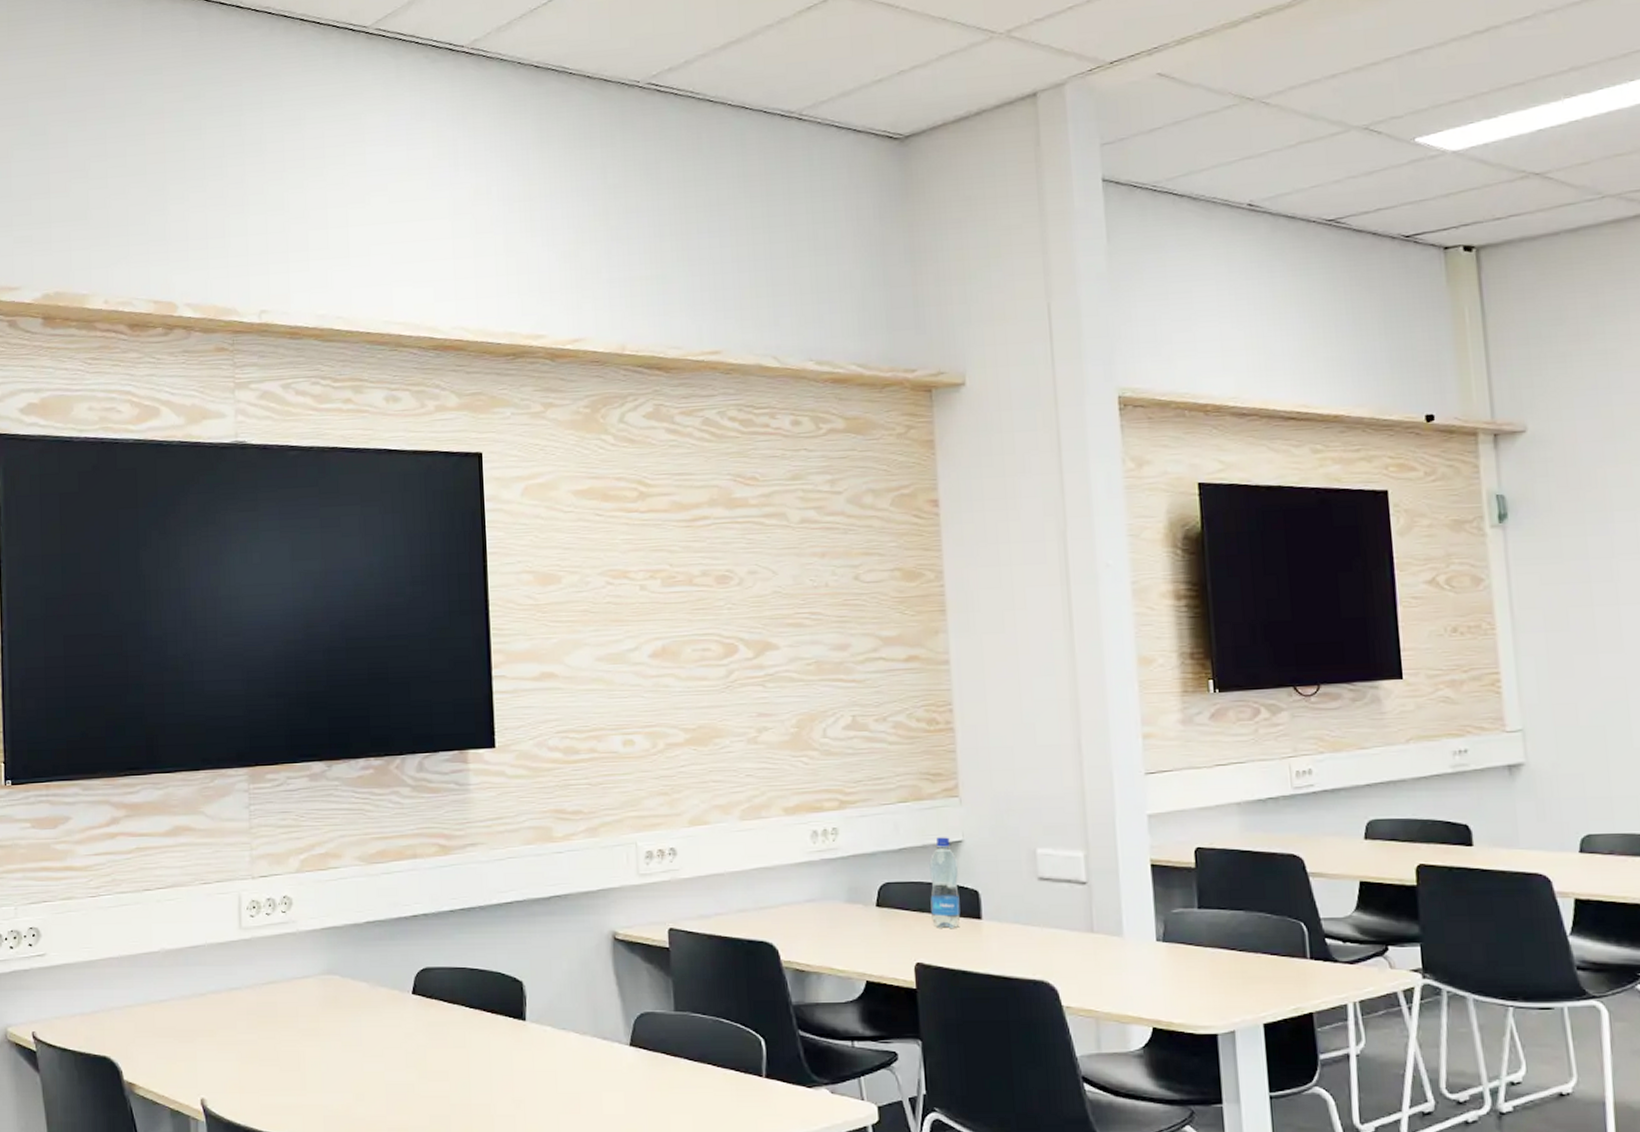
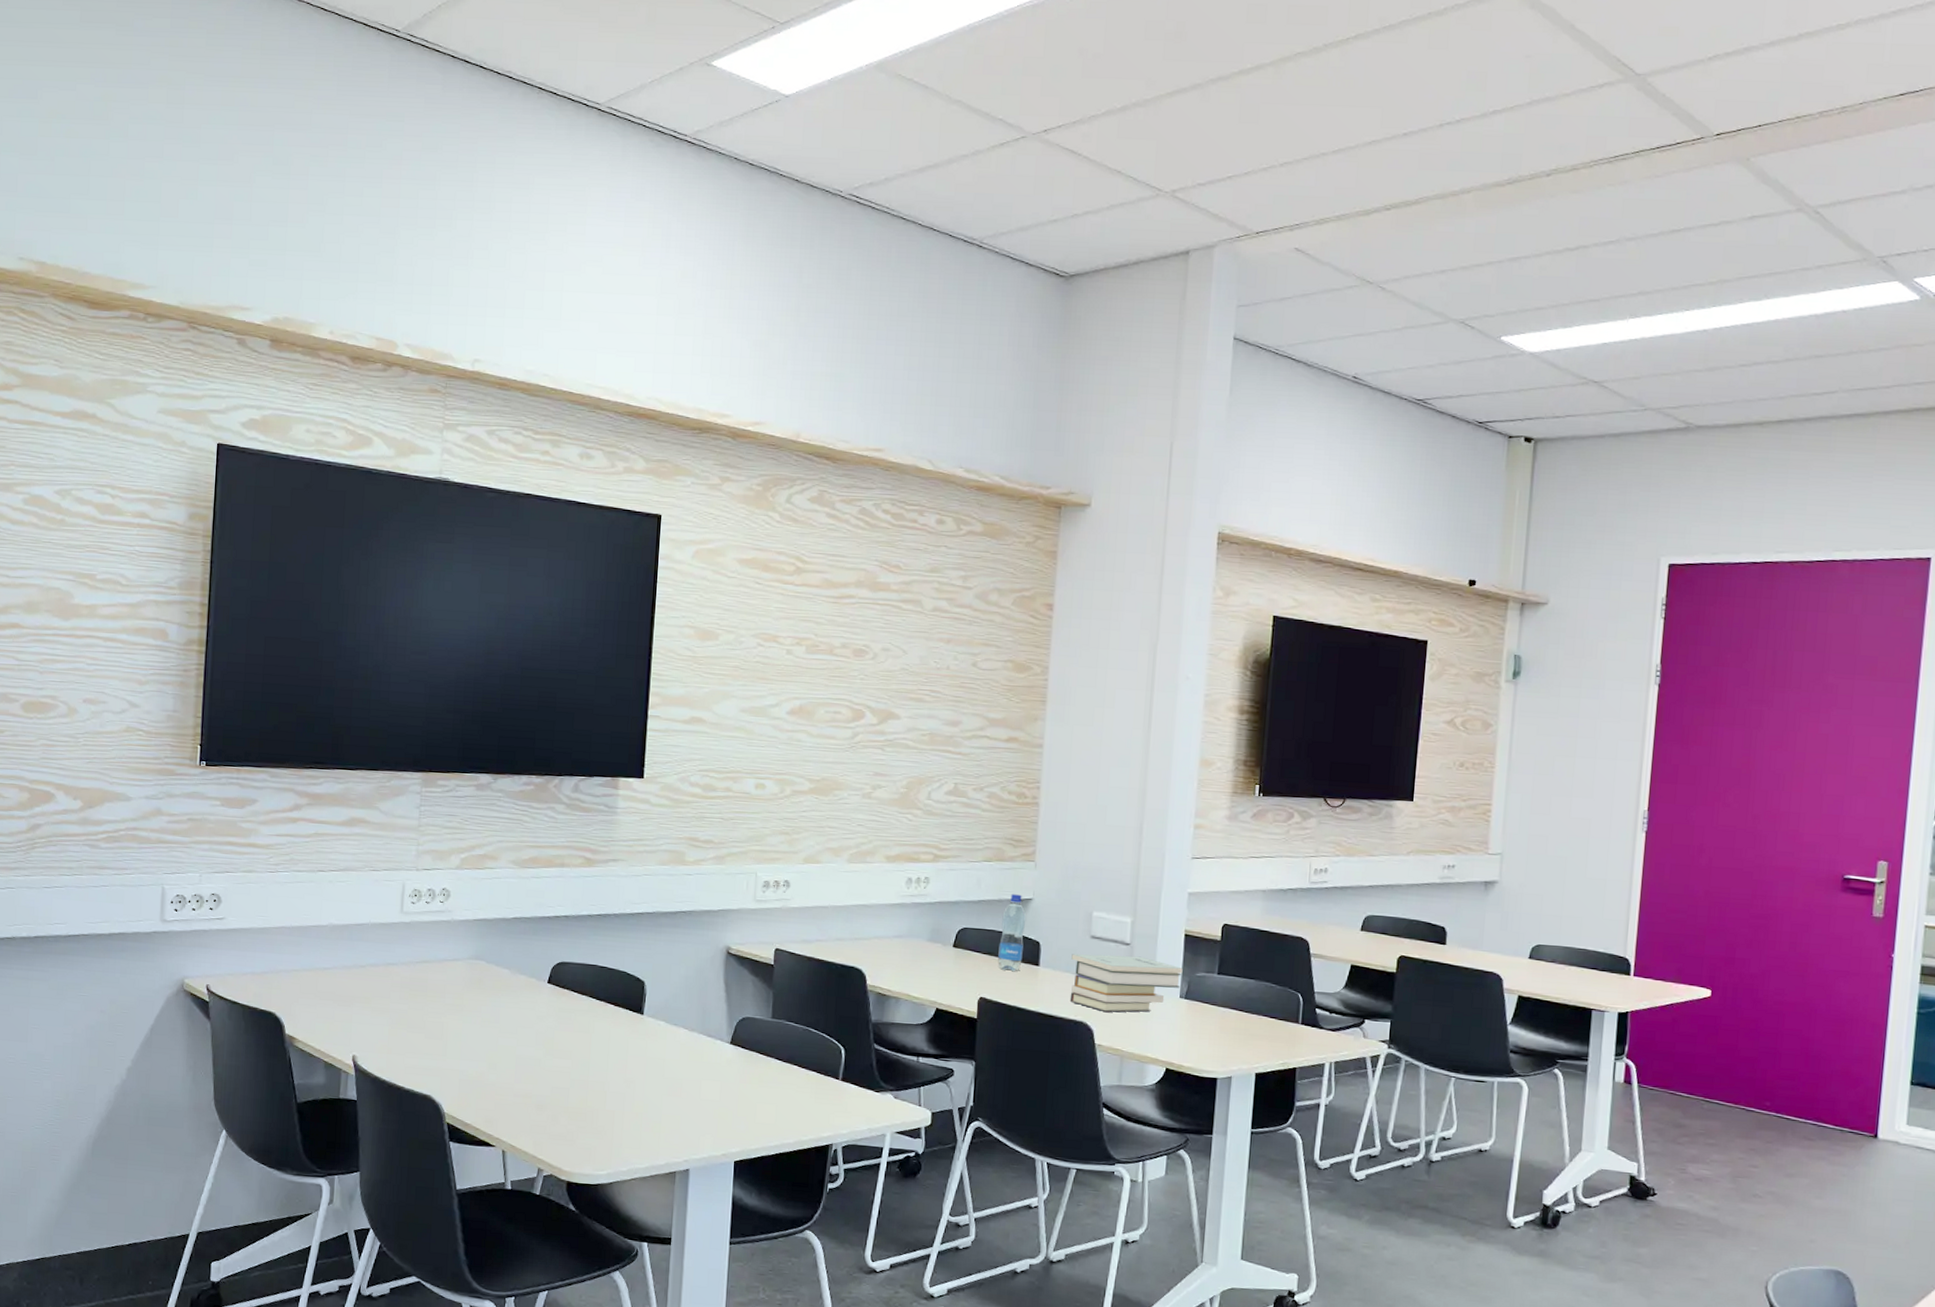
books: none [1018,896,1155,967] -> present [1069,954,1183,1013]

